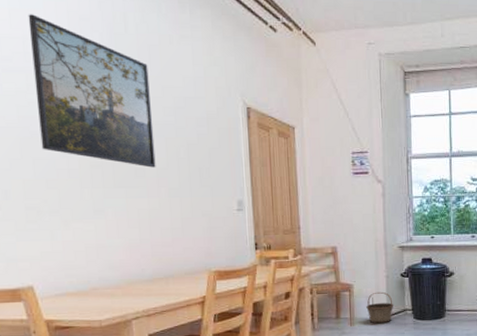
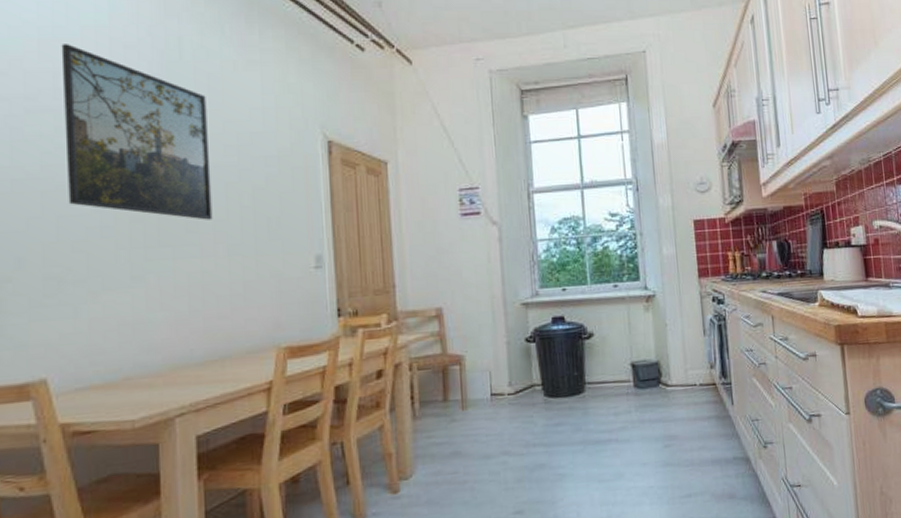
basket: present [366,291,394,324] -> none [482,363,519,406]

